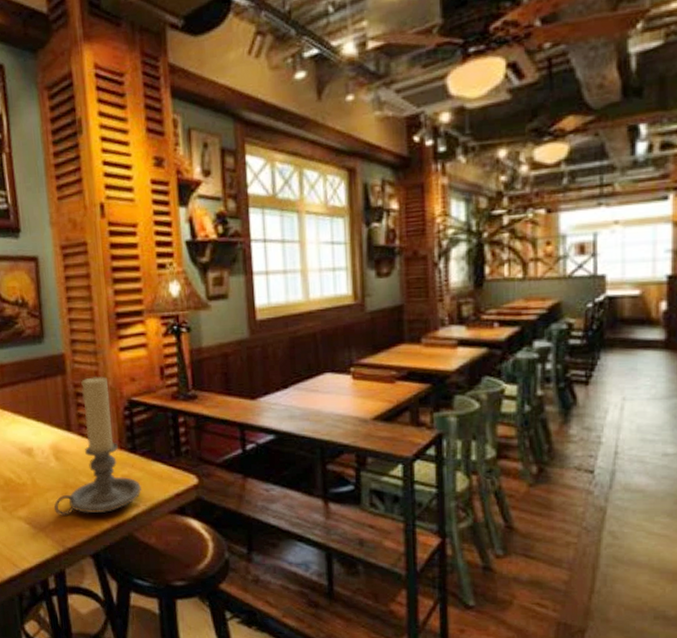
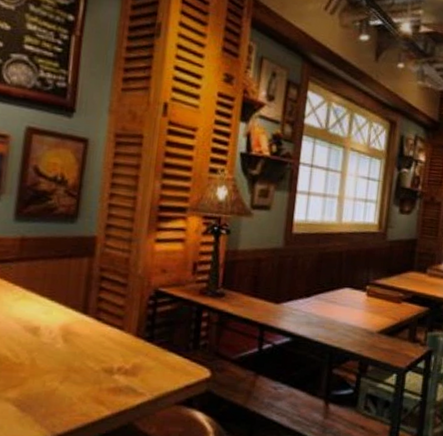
candle holder: present [53,376,142,516] -> none [50,262,152,400]

